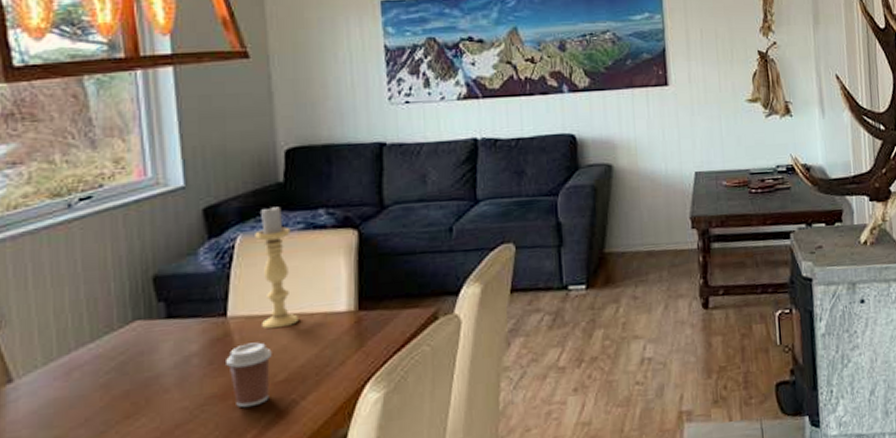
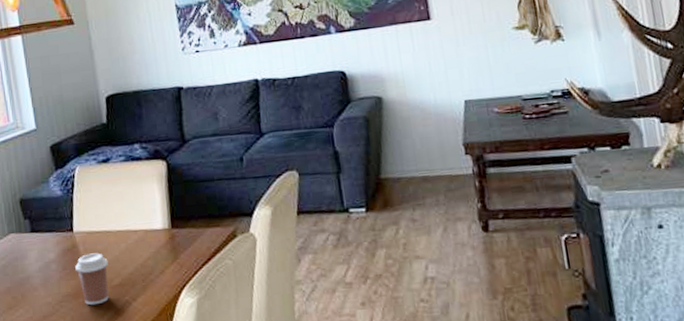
candle holder: present [255,206,298,330] -> none [88,142,126,243]

